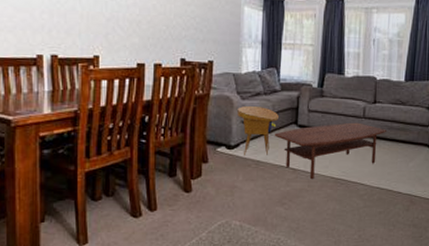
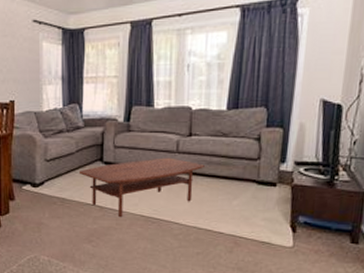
side table: present [237,106,280,156] -> none [41,144,84,194]

